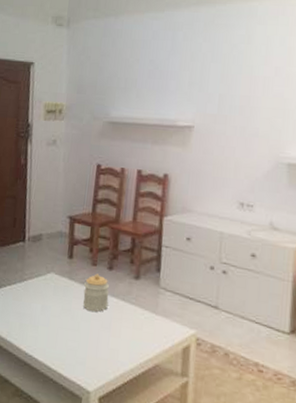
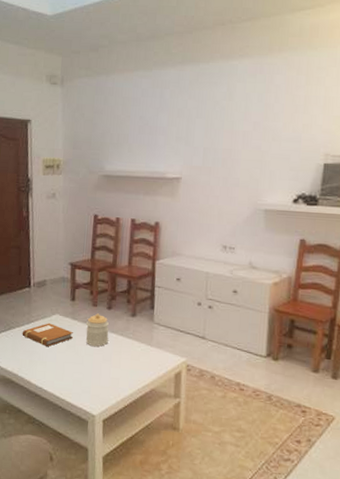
notebook: none [13,282,70,310] -> present [22,323,74,347]

